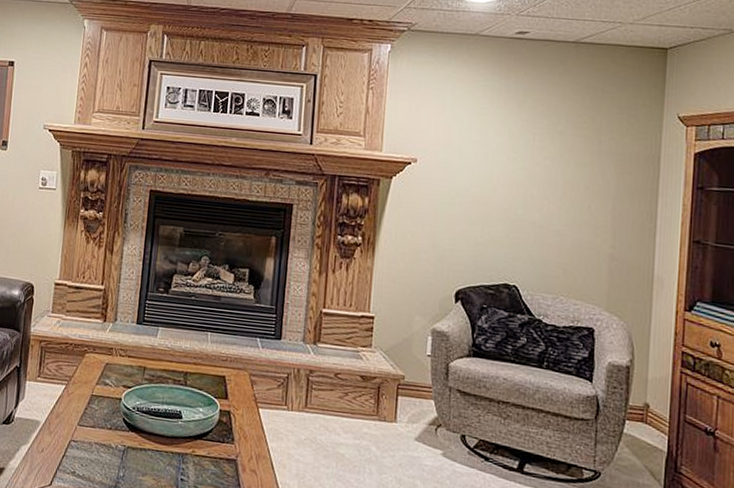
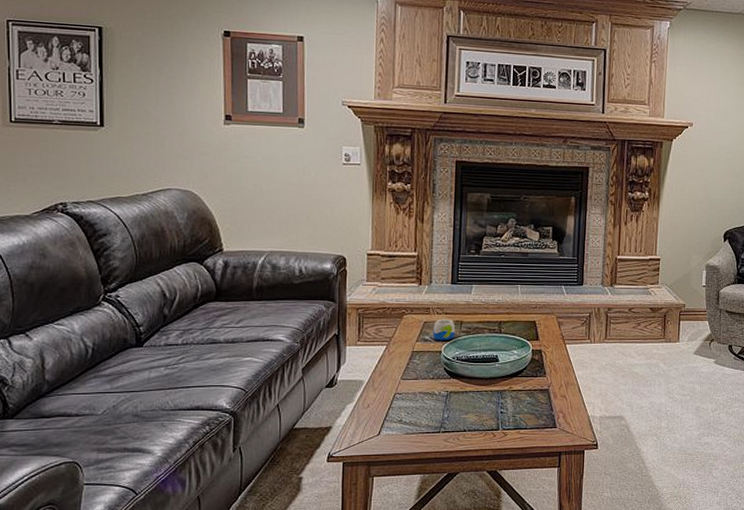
mug: none [114,361,138,387] -> present [433,318,456,341]

